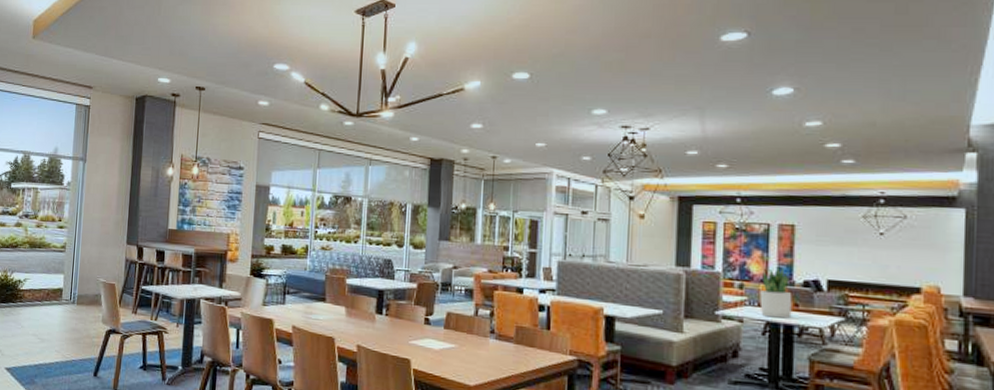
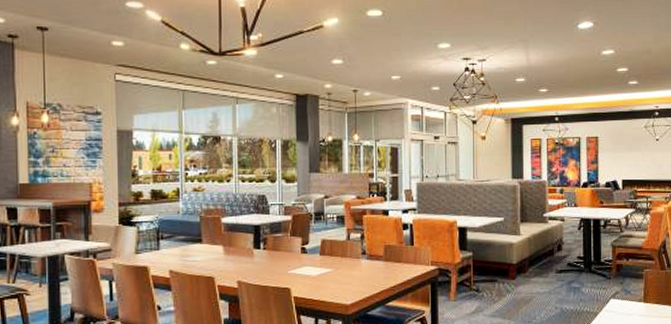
planter: present [759,267,793,319] -> none [575,173,599,215]

